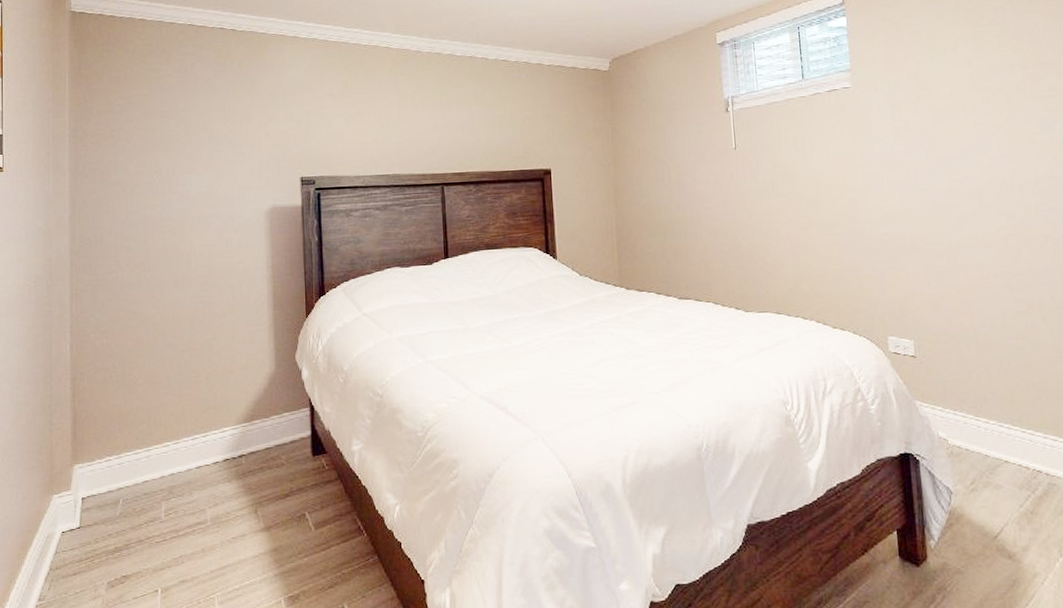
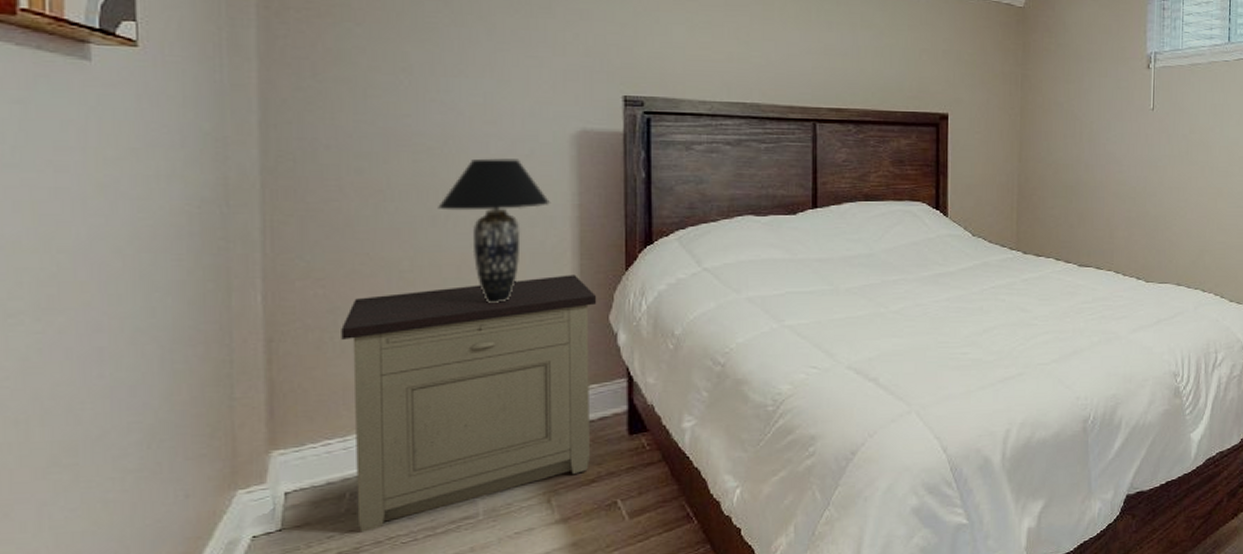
nightstand: none [117,322,287,532] -> present [341,275,597,533]
table lamp: none [178,232,253,347] -> present [438,158,551,303]

